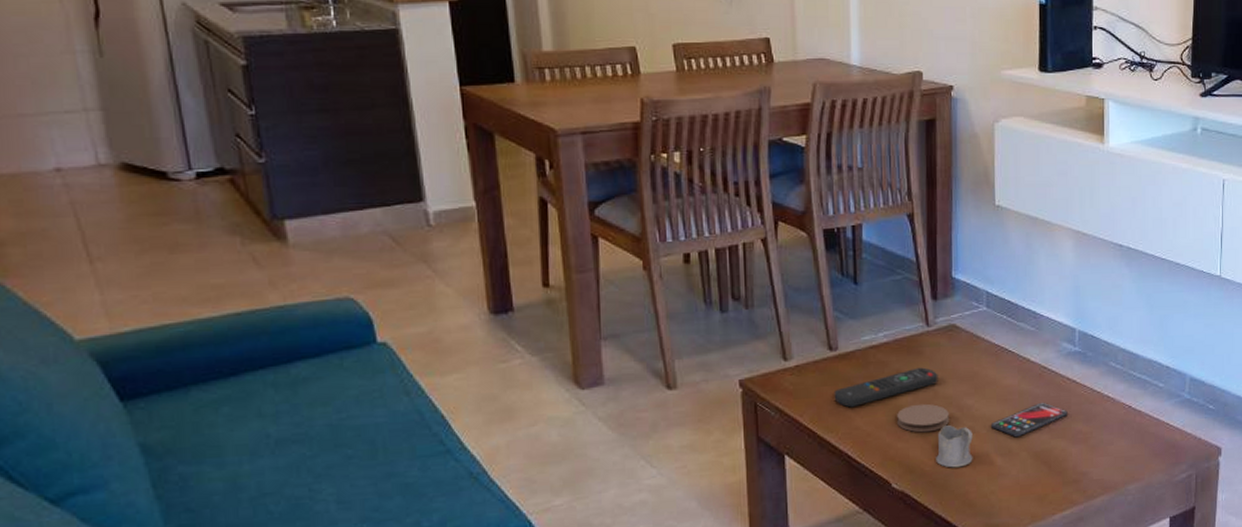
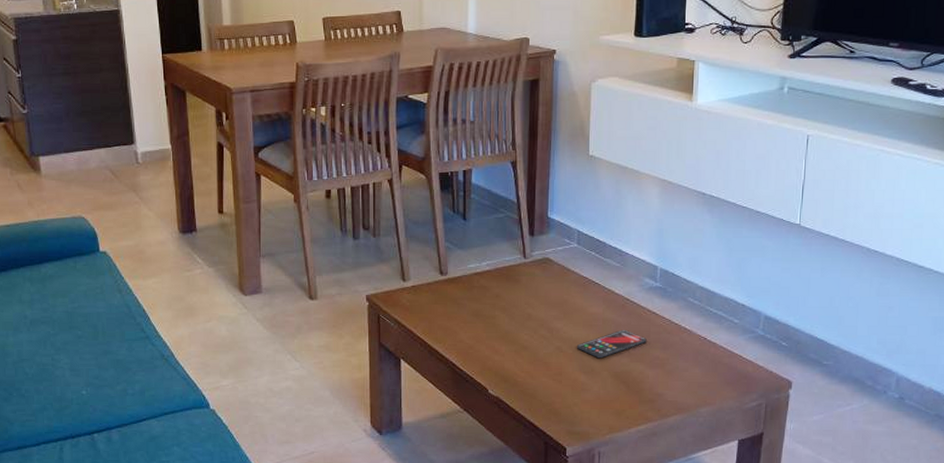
remote control: present [834,367,938,408] -> none [443,293,532,324]
coaster: present [897,403,949,433] -> none [495,324,540,349]
tea glass holder: present [936,425,973,468] -> none [527,344,560,381]

